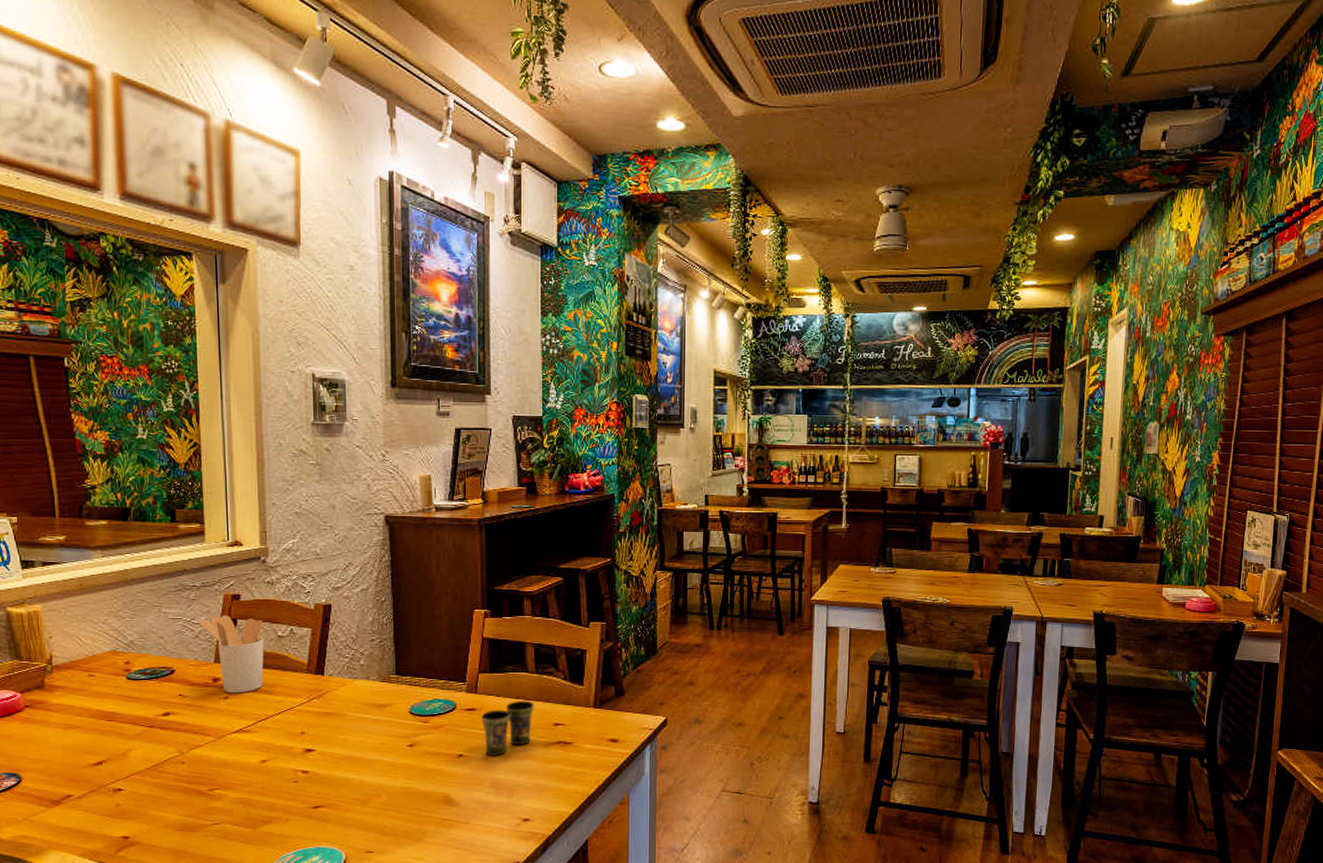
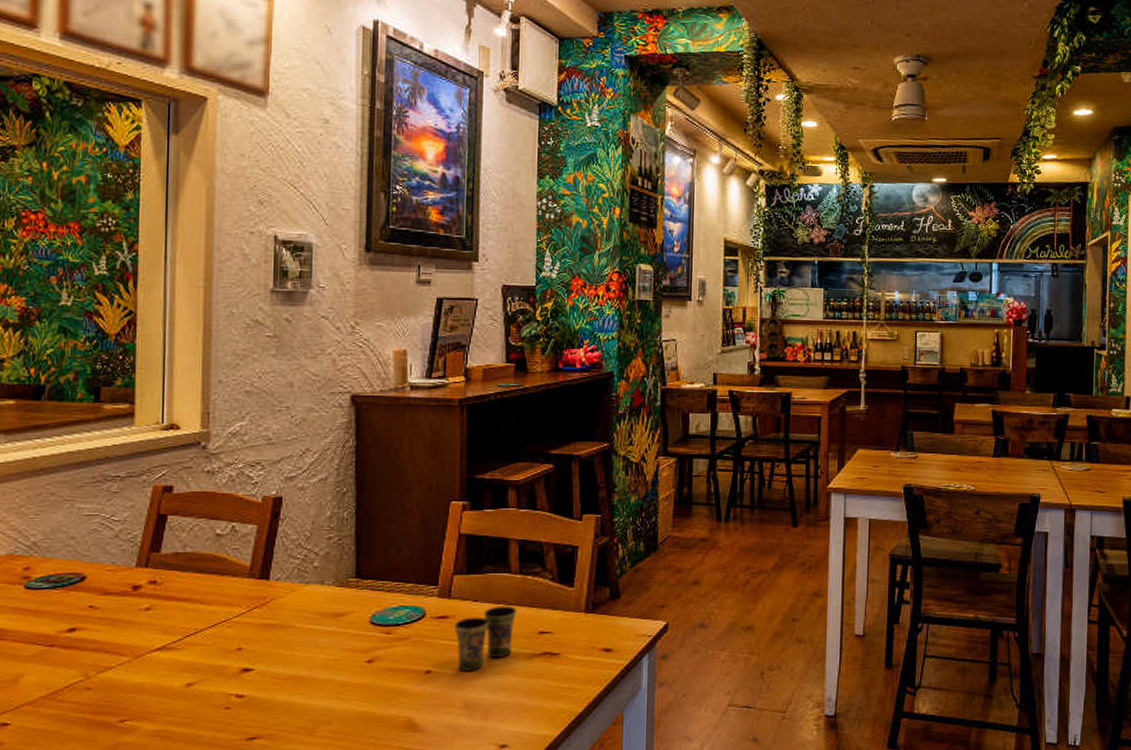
utensil holder: present [199,615,264,693] -> none [121,510,199,604]

